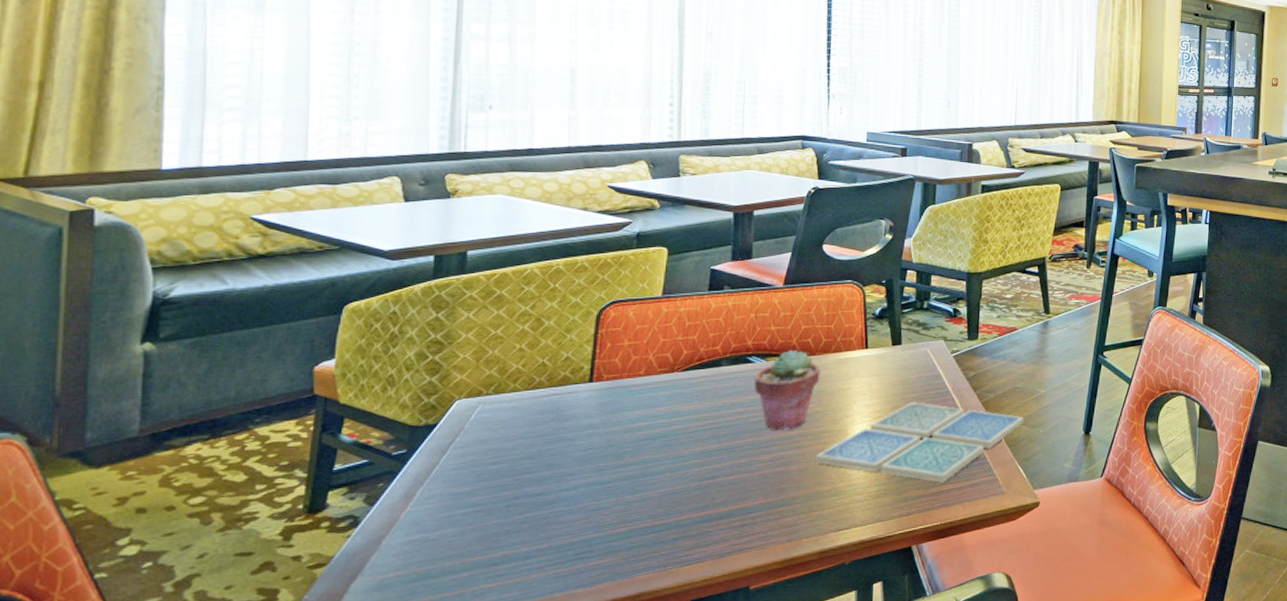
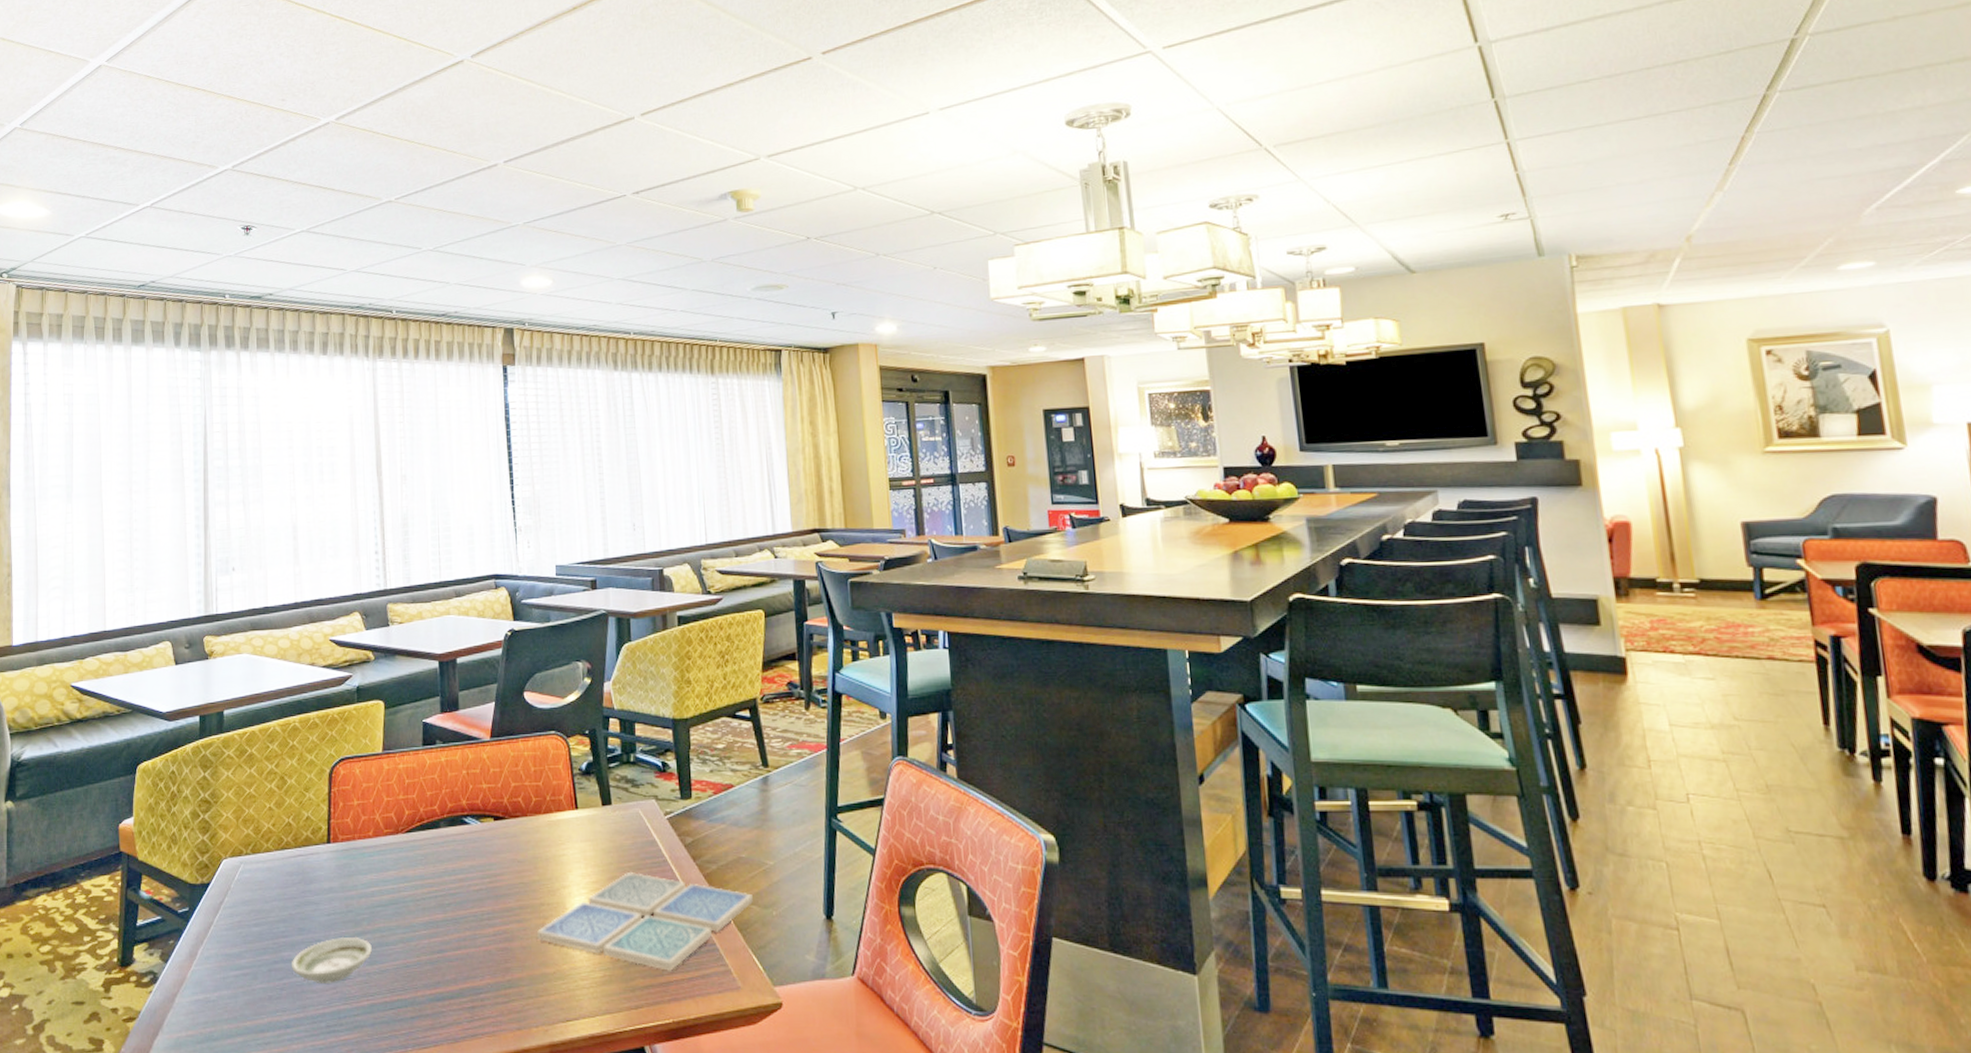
saucer: none [535,470,634,515] -> present [291,938,372,983]
potted succulent: present [753,349,821,430] -> none [471,810,534,901]

